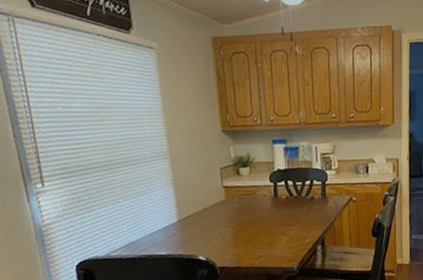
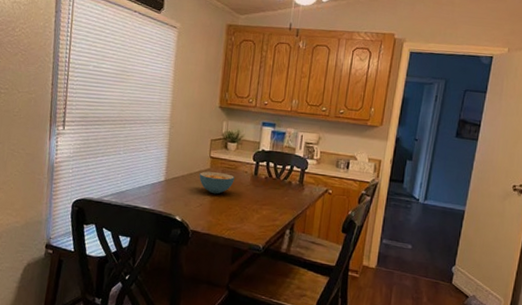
cereal bowl: none [215,201,254,225] -> present [199,171,234,195]

